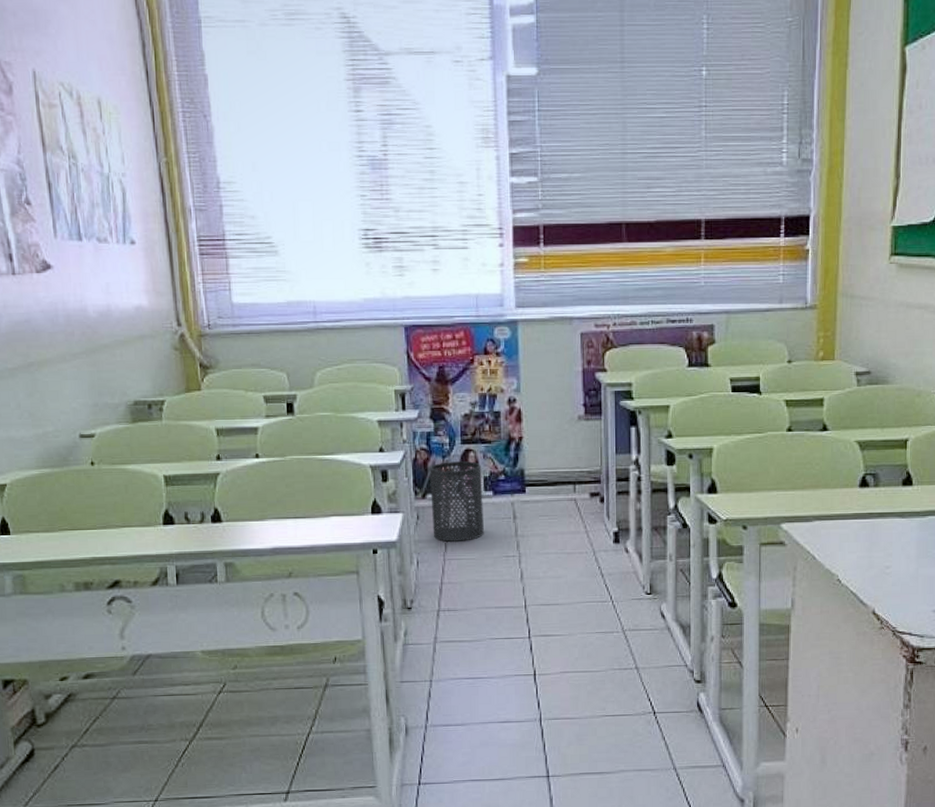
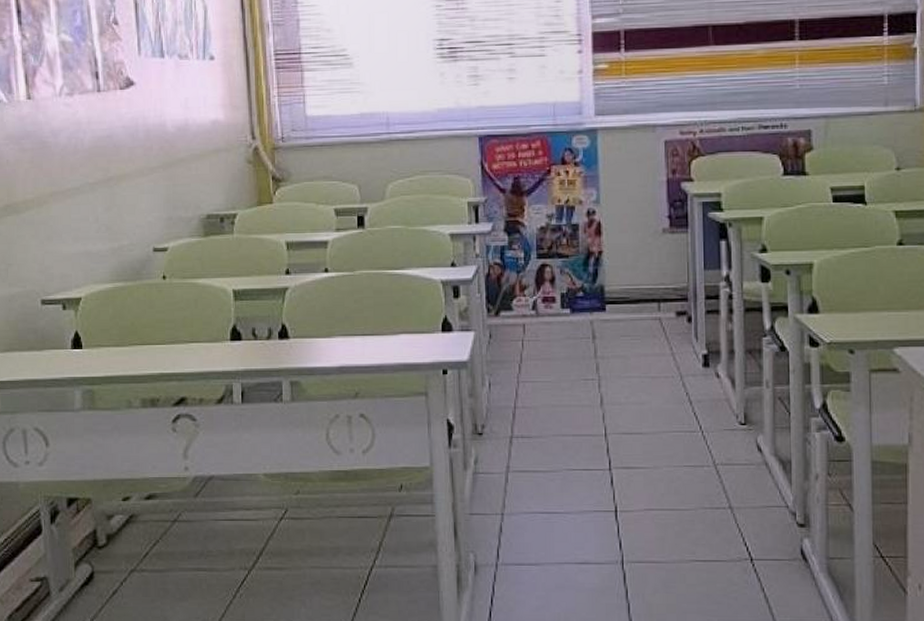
trash can: present [430,461,484,542] -> none [503,277,561,363]

